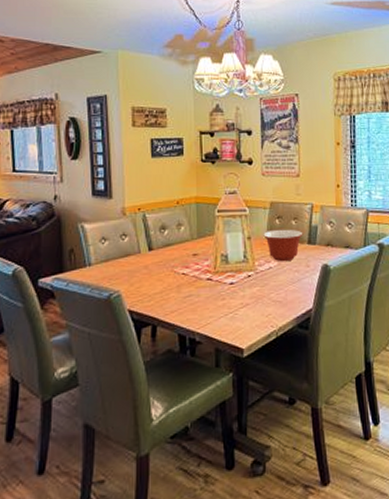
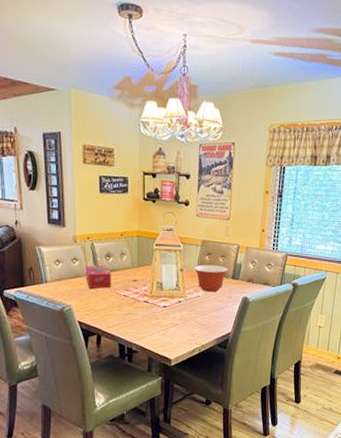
tissue box: none [136,240,167,268] -> present [85,265,111,289]

